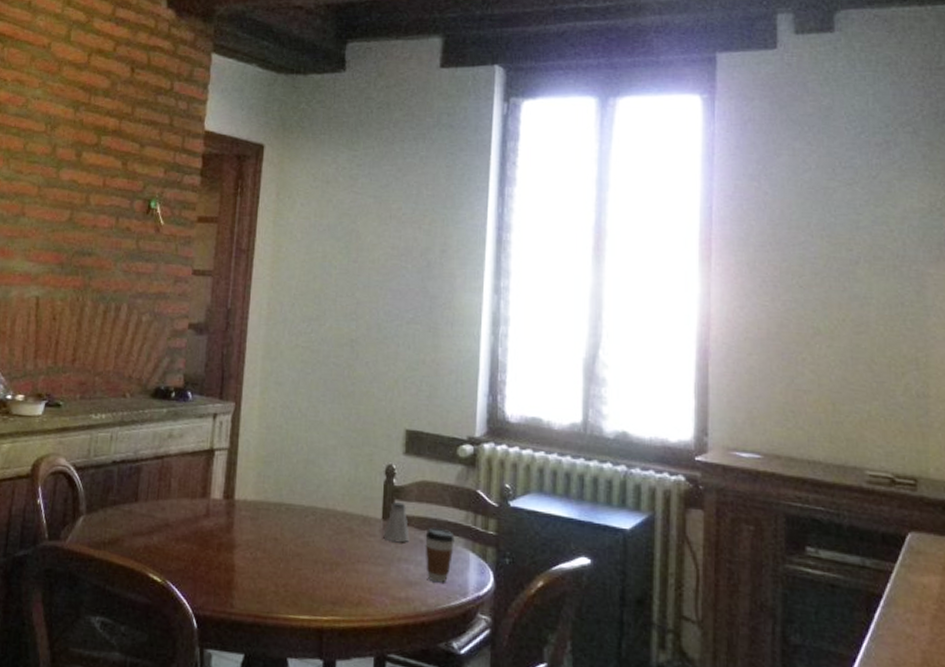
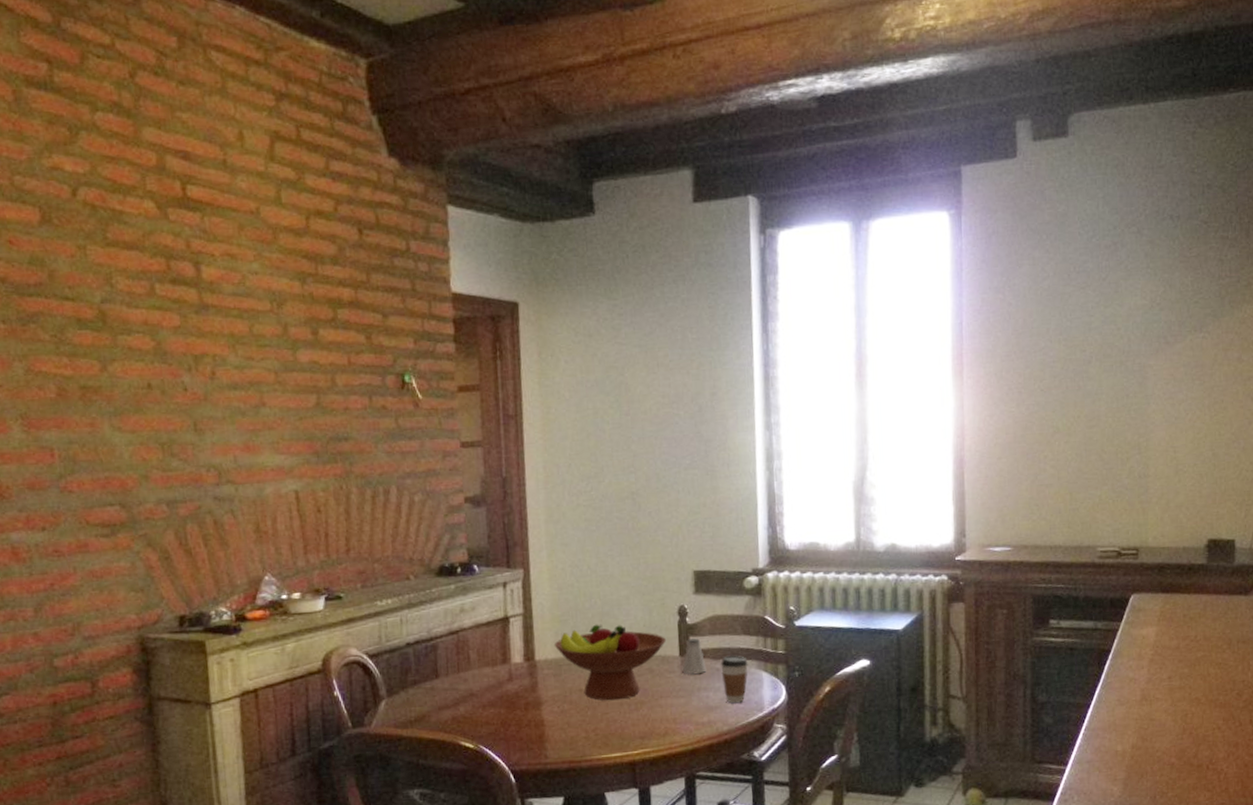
fruit bowl: none [255,471,371,557] -> present [554,624,667,701]

